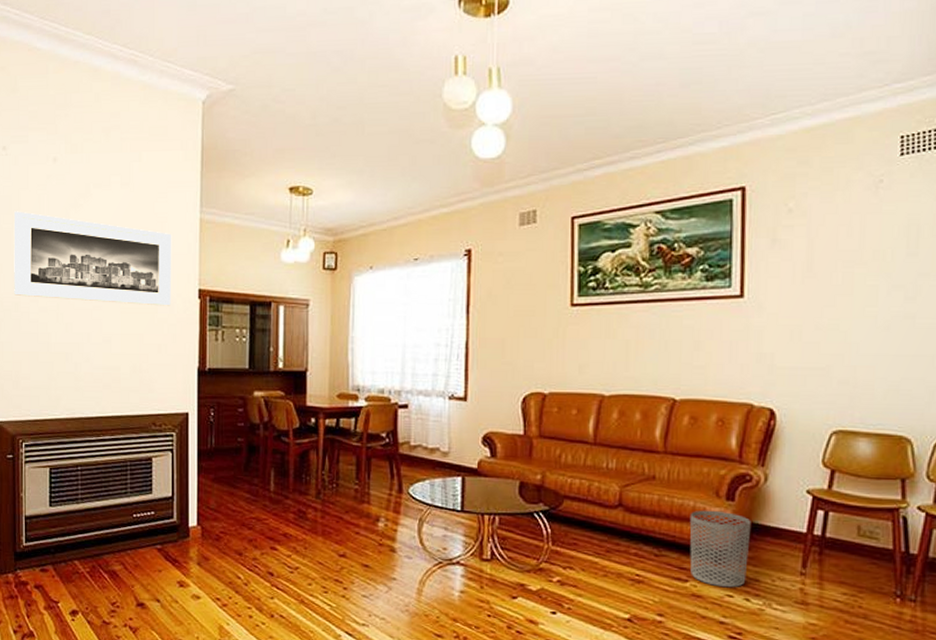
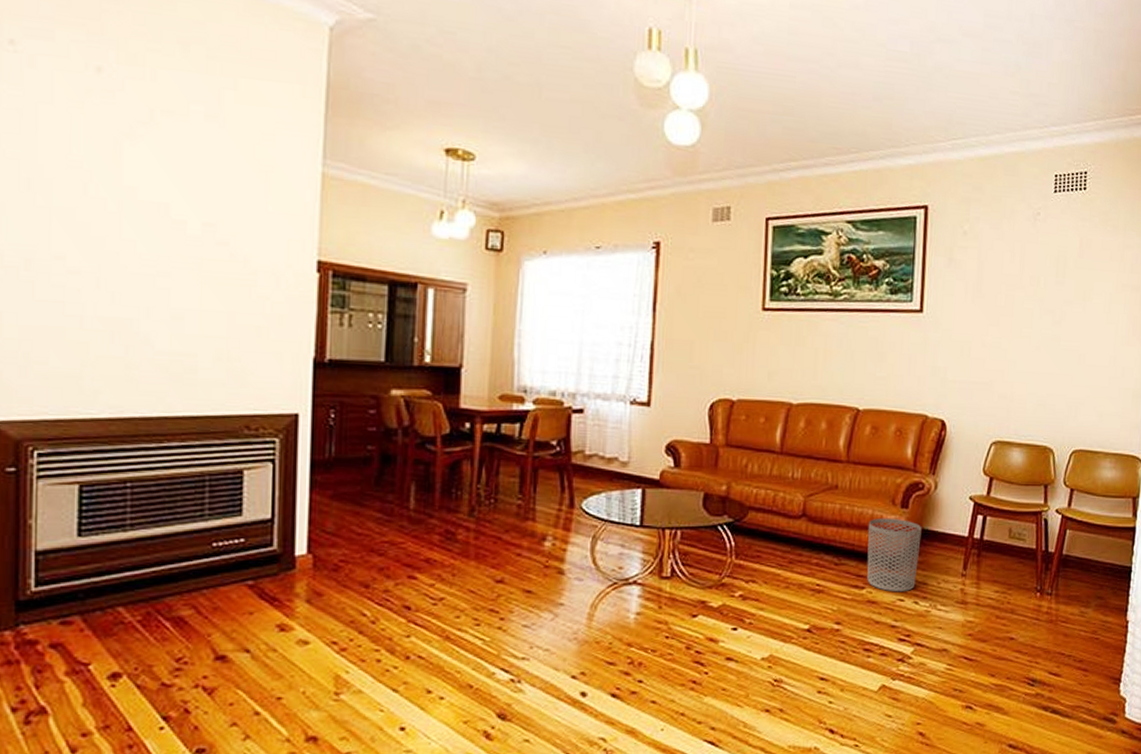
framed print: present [13,211,172,306] -> none [24,131,281,279]

